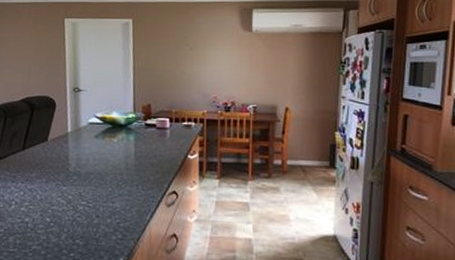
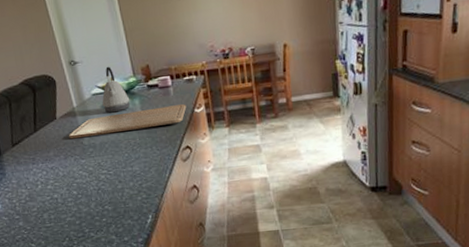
chopping board: none [55,146,180,167] -> present [68,104,187,139]
kettle: none [96,99,125,145] -> present [102,66,130,113]

